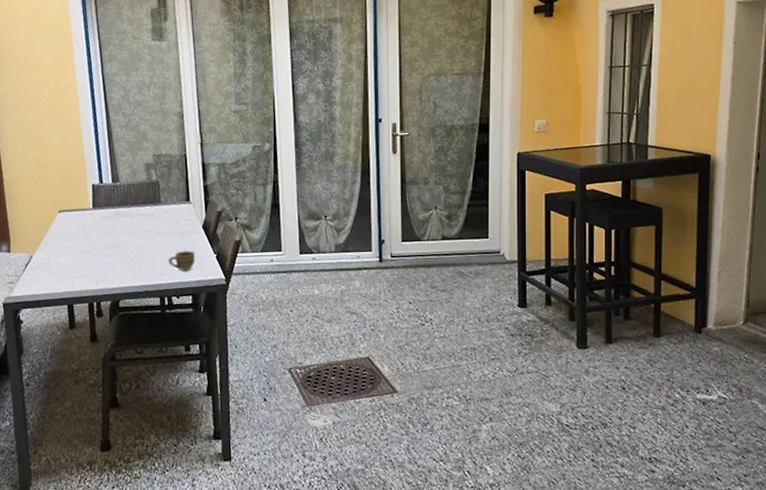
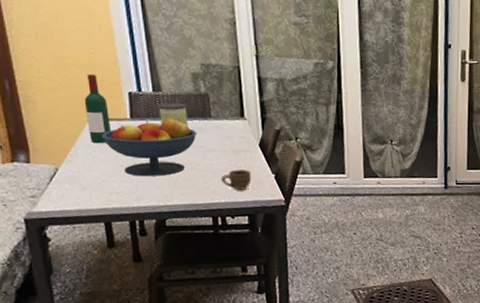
wine bottle: none [56,170,77,233] -> present [84,73,112,144]
fruit bowl: none [68,204,149,261] -> present [101,117,197,177]
candle: none [115,192,141,212] -> present [157,103,188,126]

